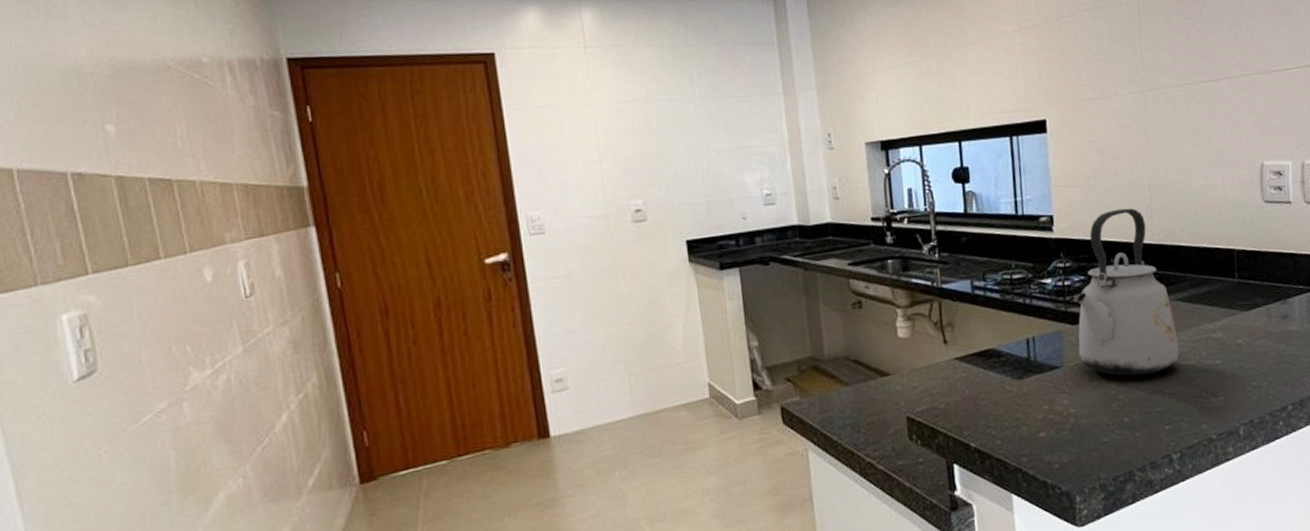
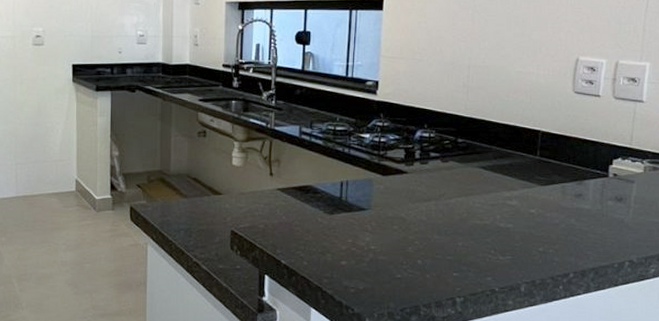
kettle: present [1075,208,1179,376] -> none [385,82,475,227]

